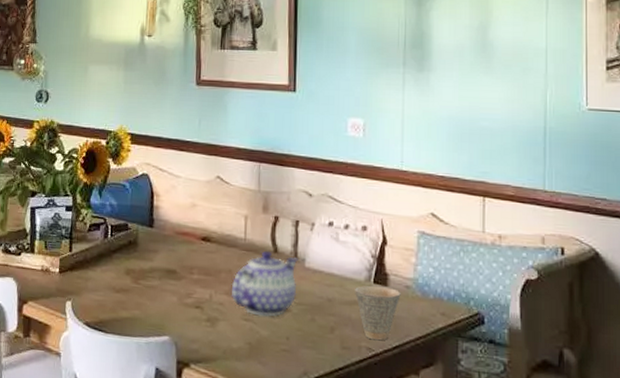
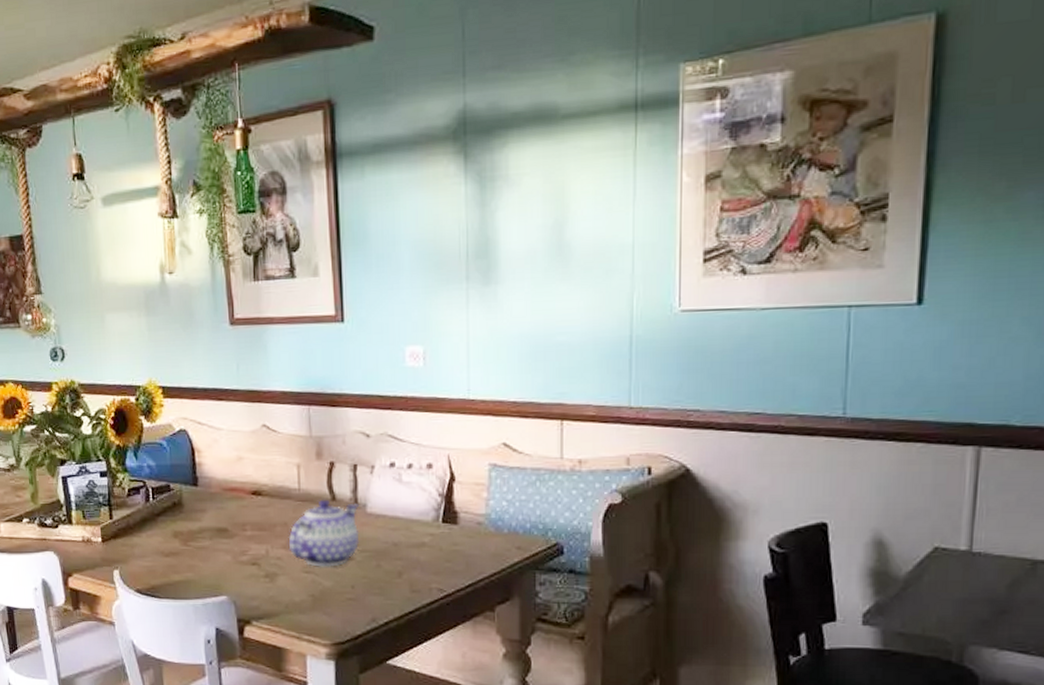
cup: present [355,285,401,341] -> none [422,525,472,581]

